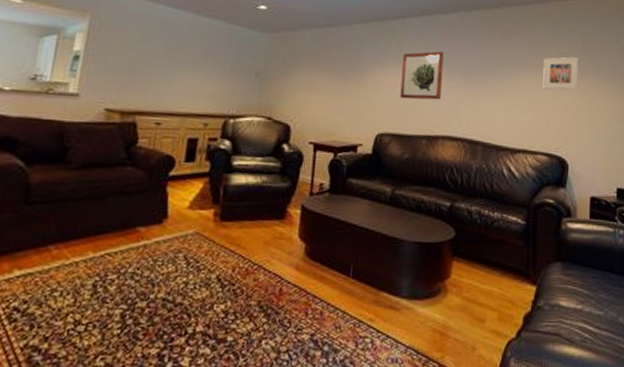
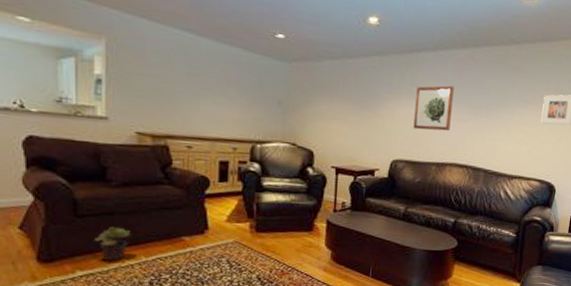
potted plant: none [41,216,81,257] -> present [95,227,130,261]

